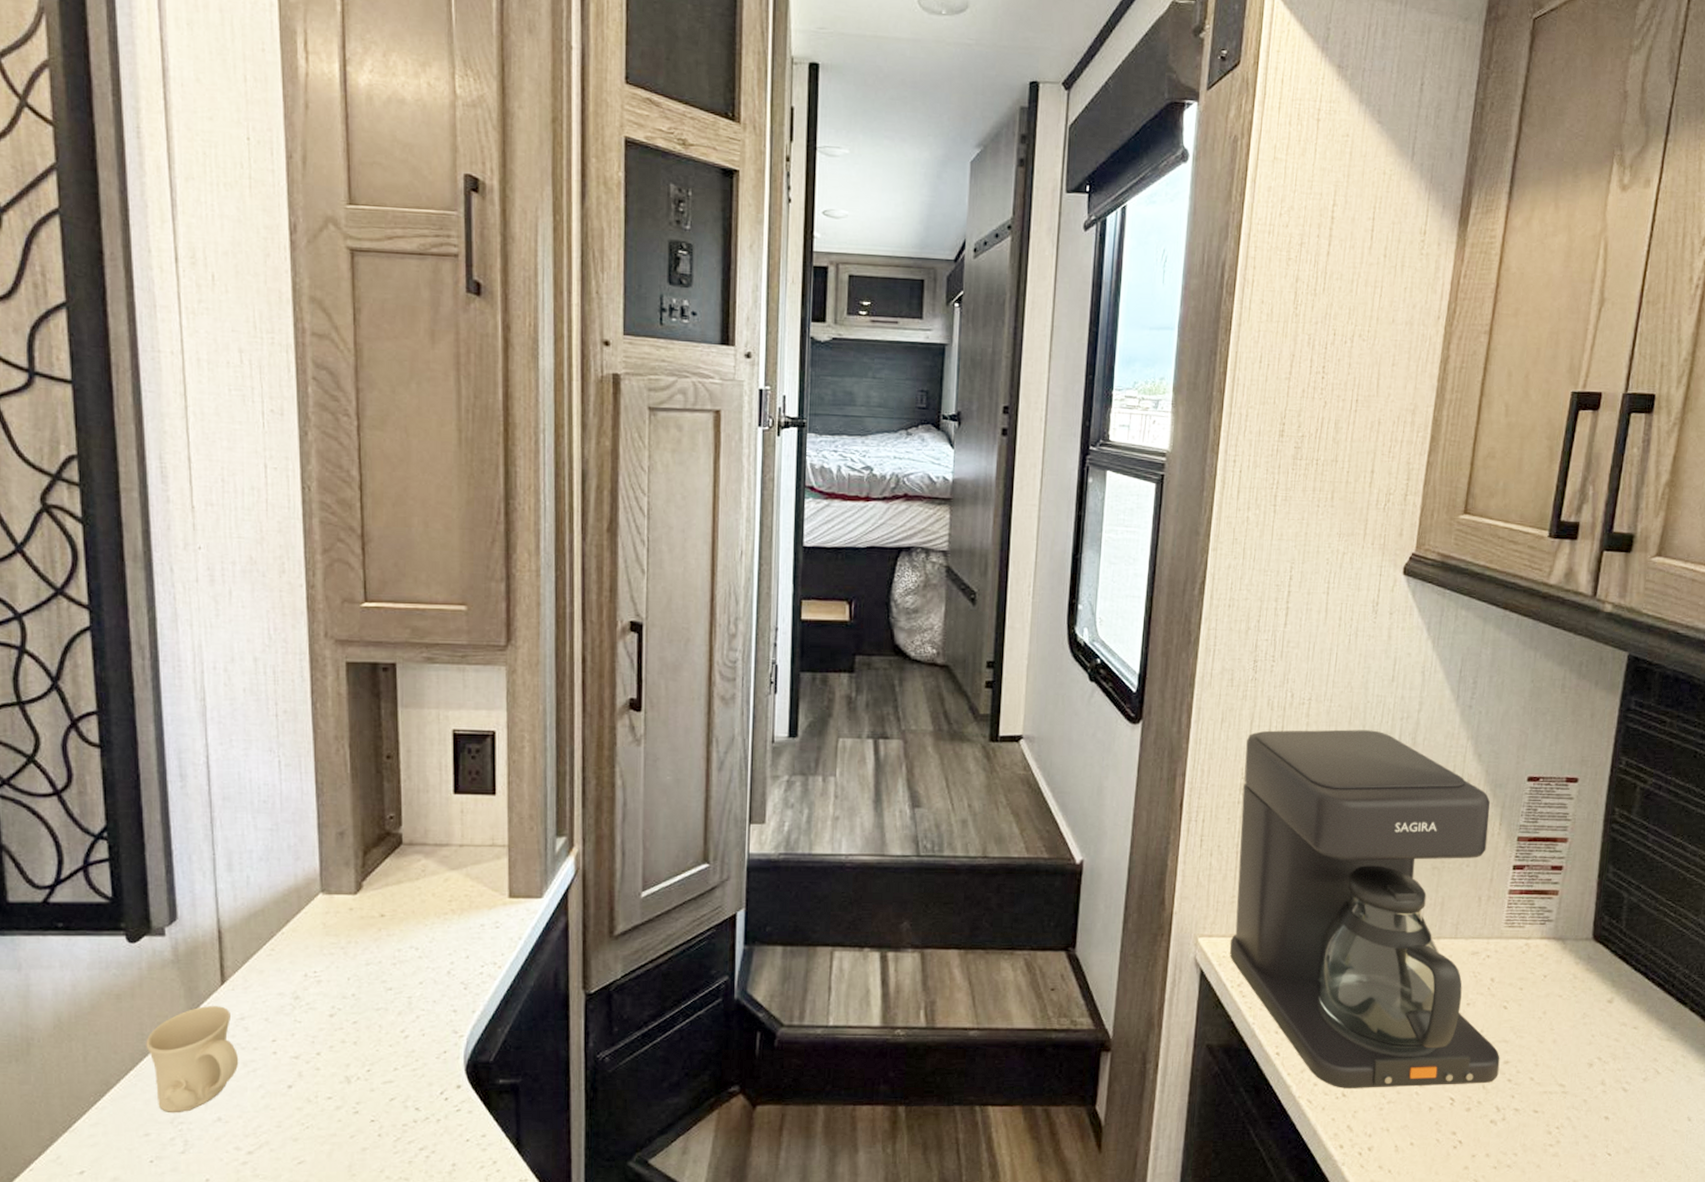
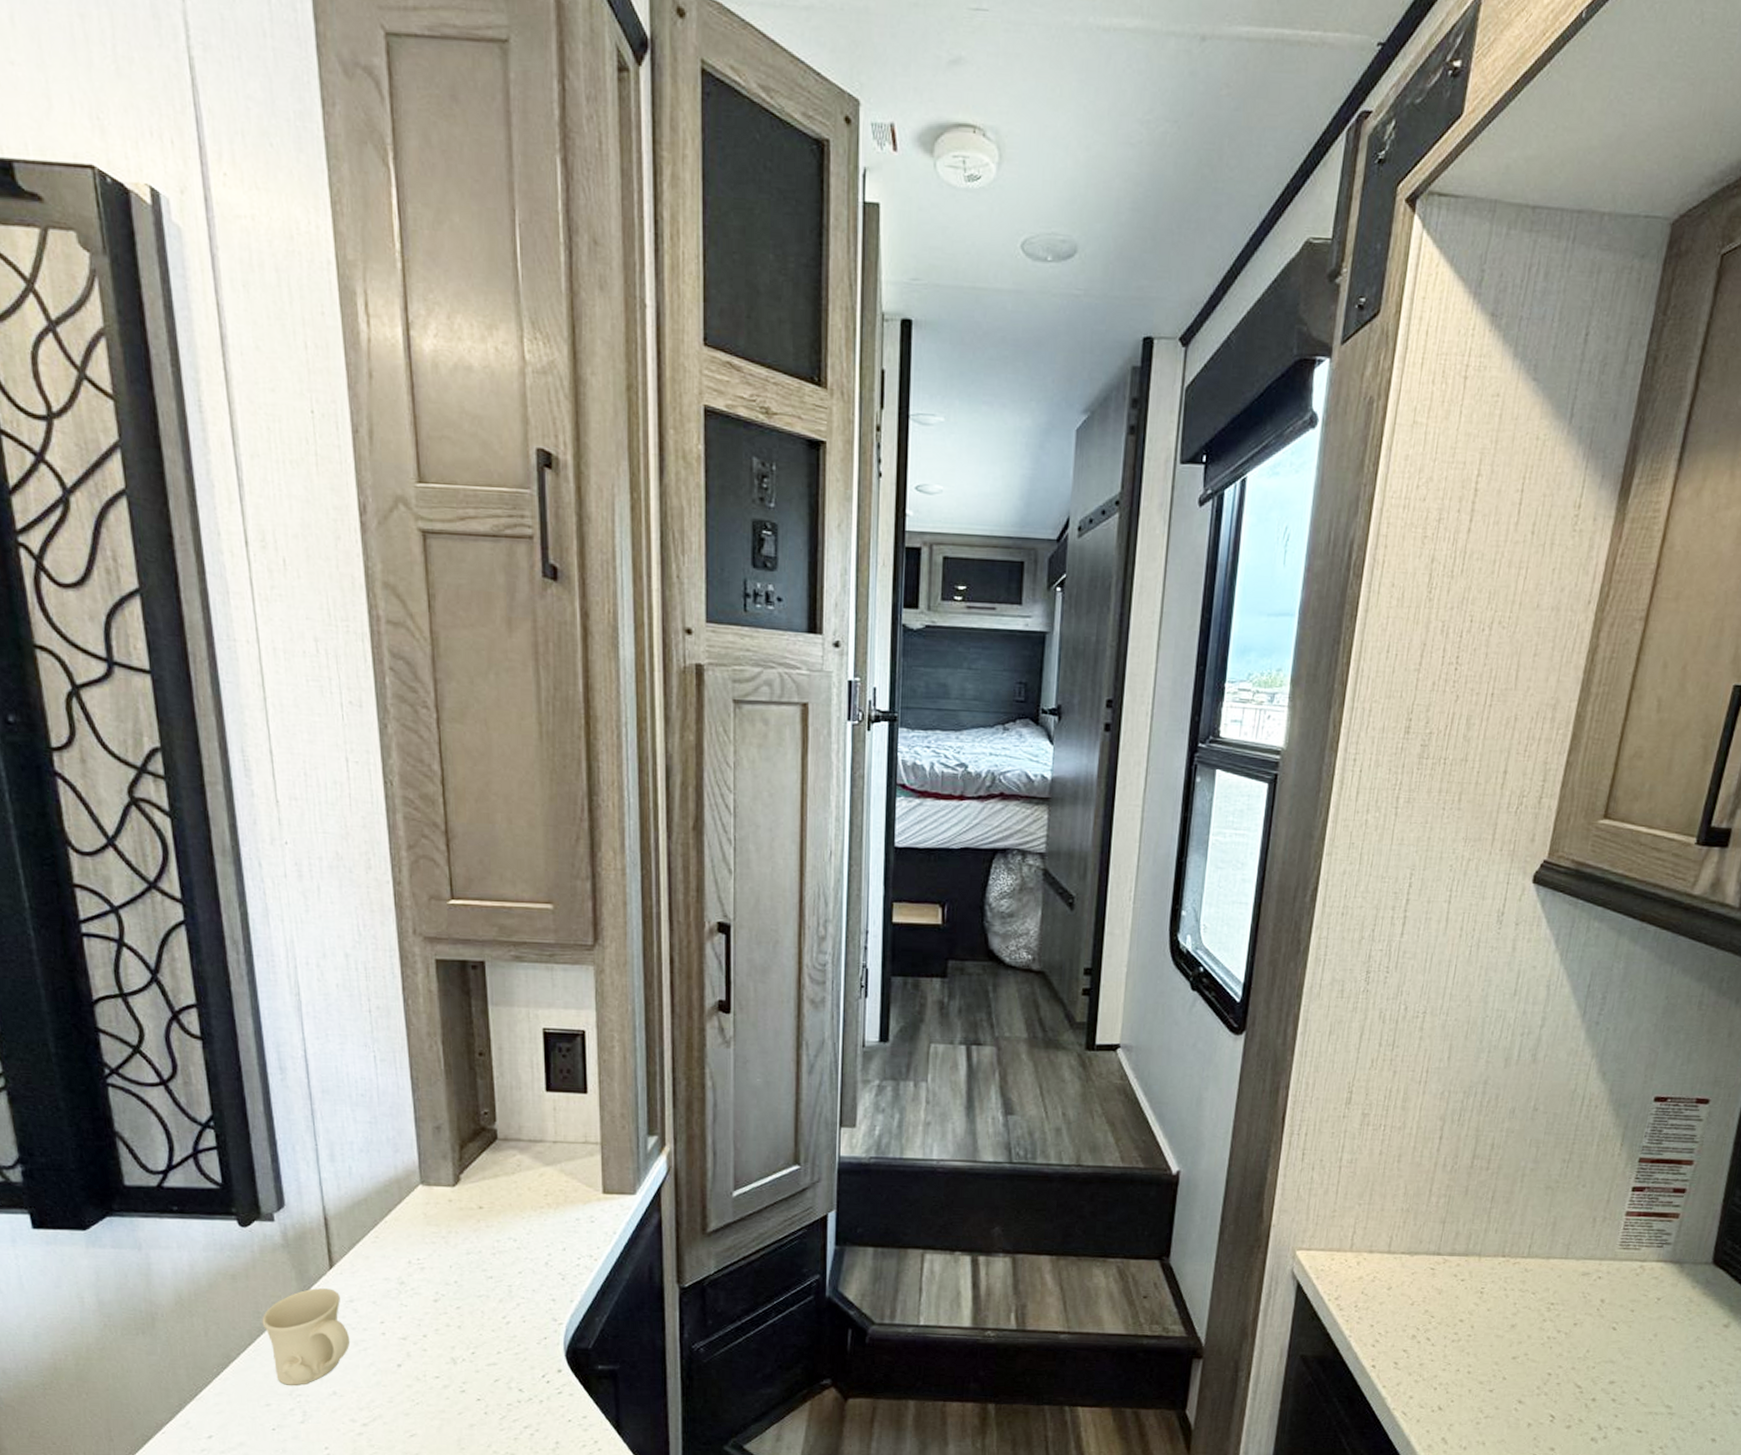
coffee maker: present [1229,729,1500,1089] -> none [1327,1044,1613,1403]

